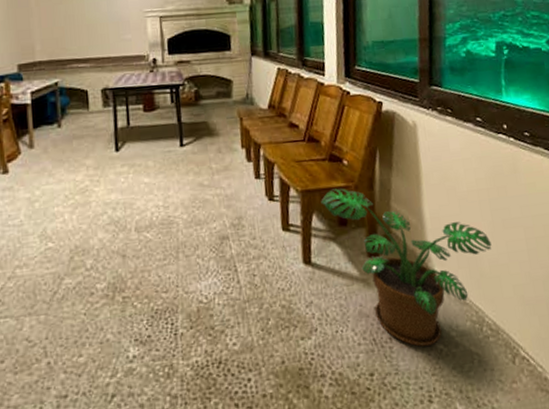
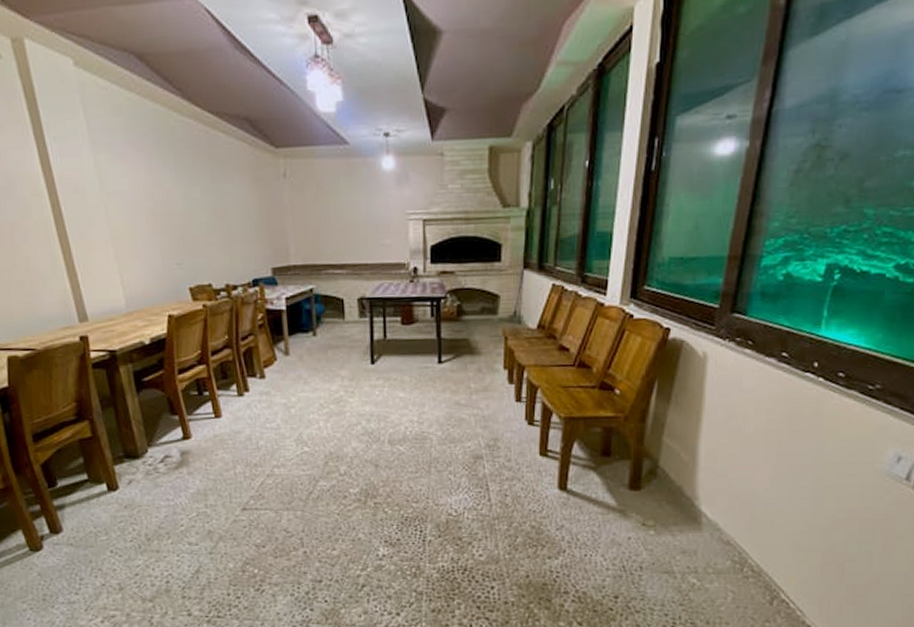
potted plant: present [321,188,492,347] -> none [585,418,771,578]

